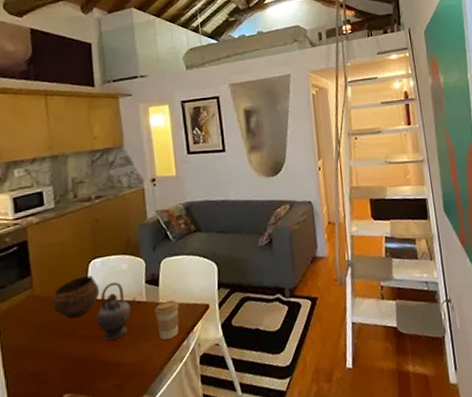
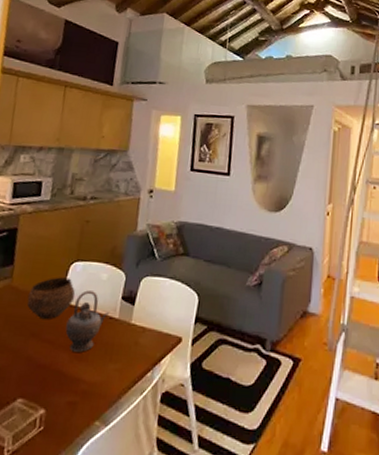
coffee cup: present [155,300,180,341] -> none [124,323,152,367]

